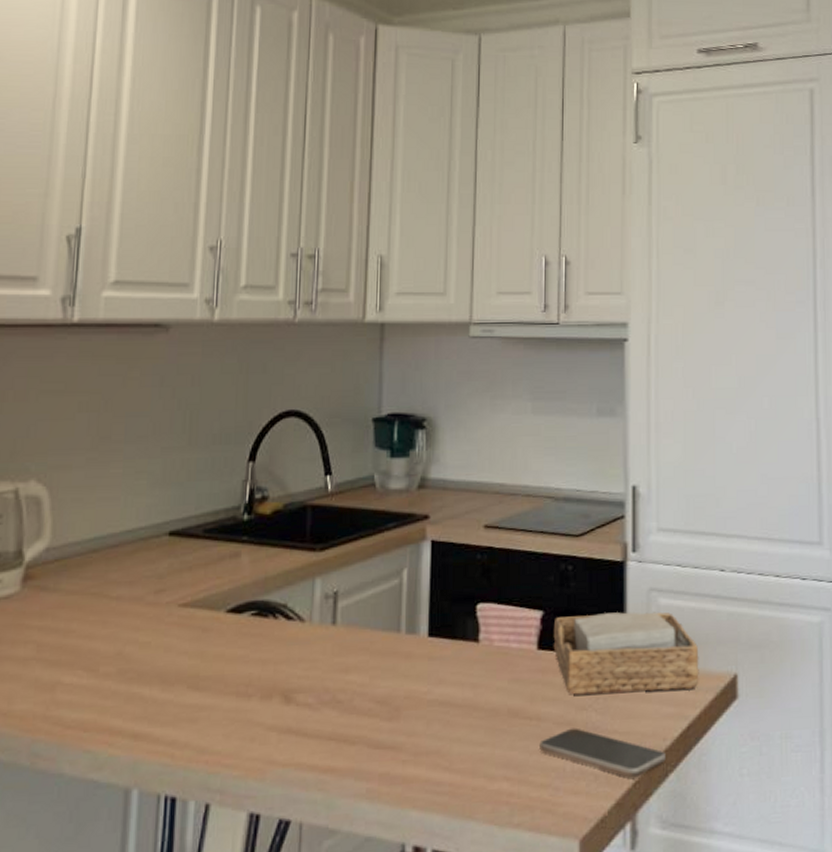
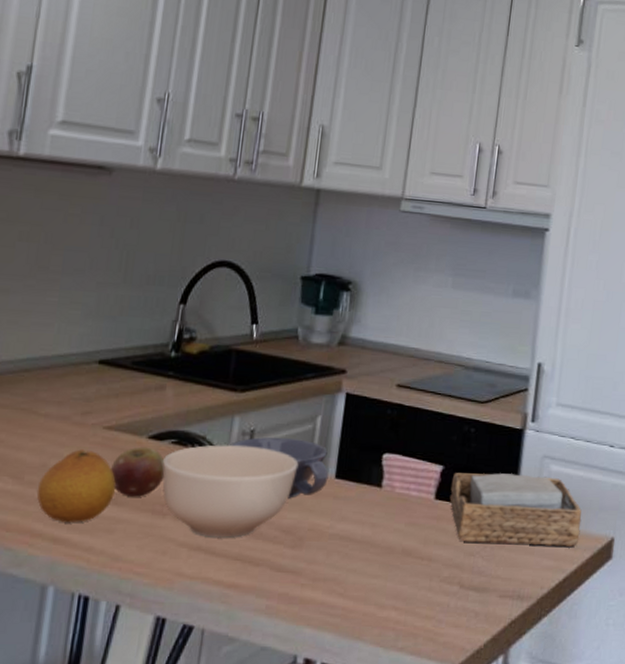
fruit: none [113,632,196,715] -> present [36,449,116,522]
fruit: none [190,622,247,680] -> present [111,447,165,497]
bowl: none [243,610,388,717] -> present [162,444,299,538]
cup: none [313,596,421,665] -> present [230,437,329,499]
mobile phone: present [539,727,666,778] -> none [428,570,542,618]

